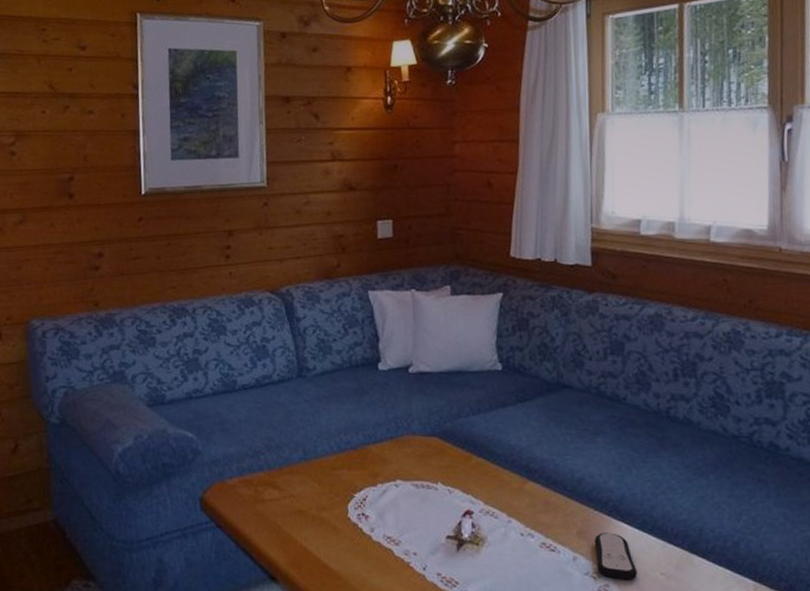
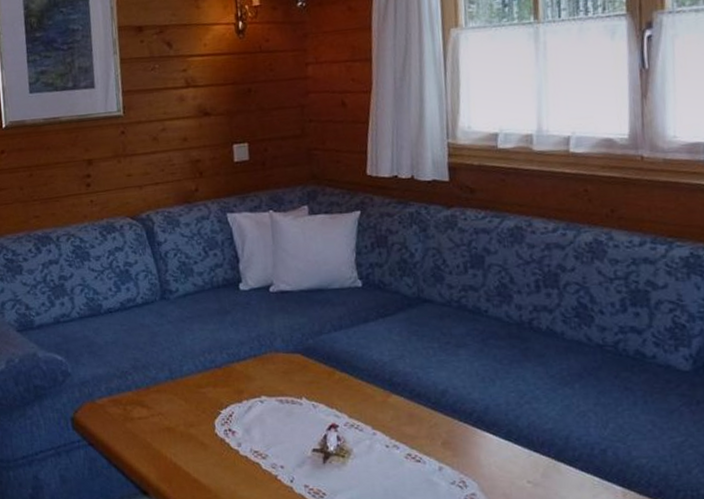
remote control: present [594,533,638,580] -> none [459,443,504,489]

